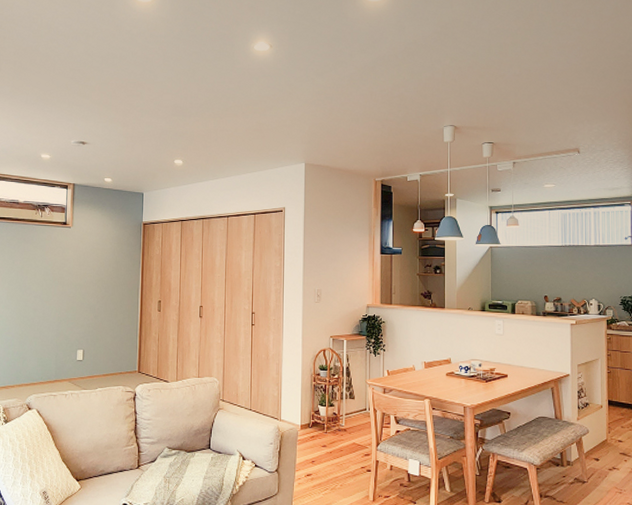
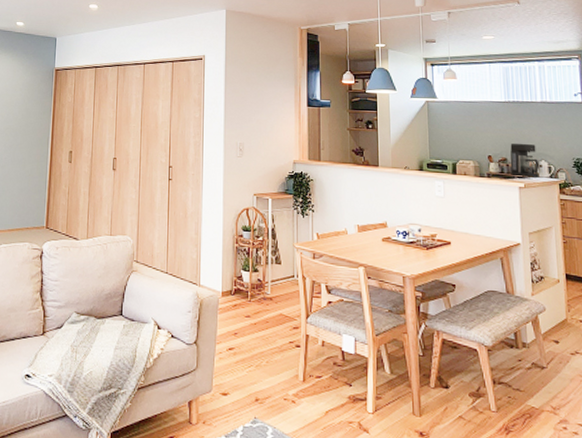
coffee maker: none [564,284,589,315] -> present [510,143,539,178]

